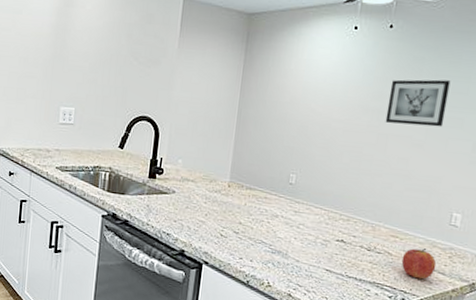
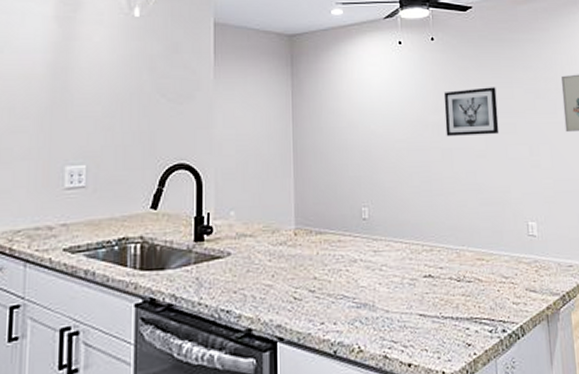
fruit: present [401,248,437,279] -> none [492,267,527,303]

